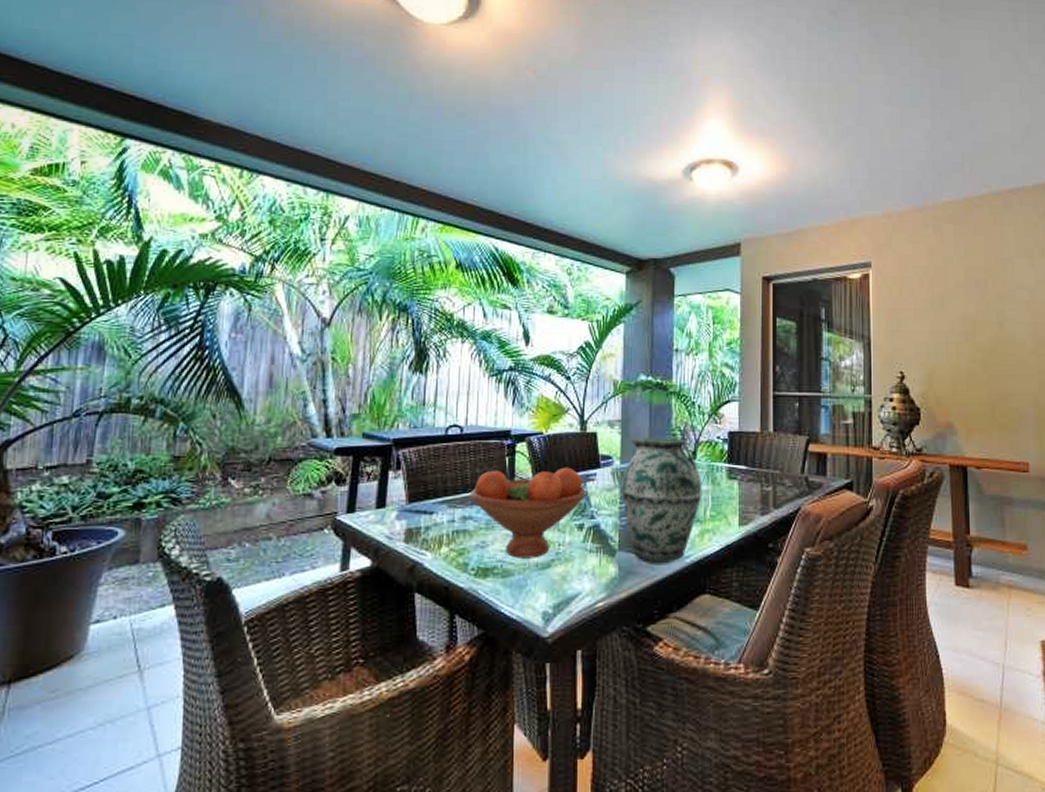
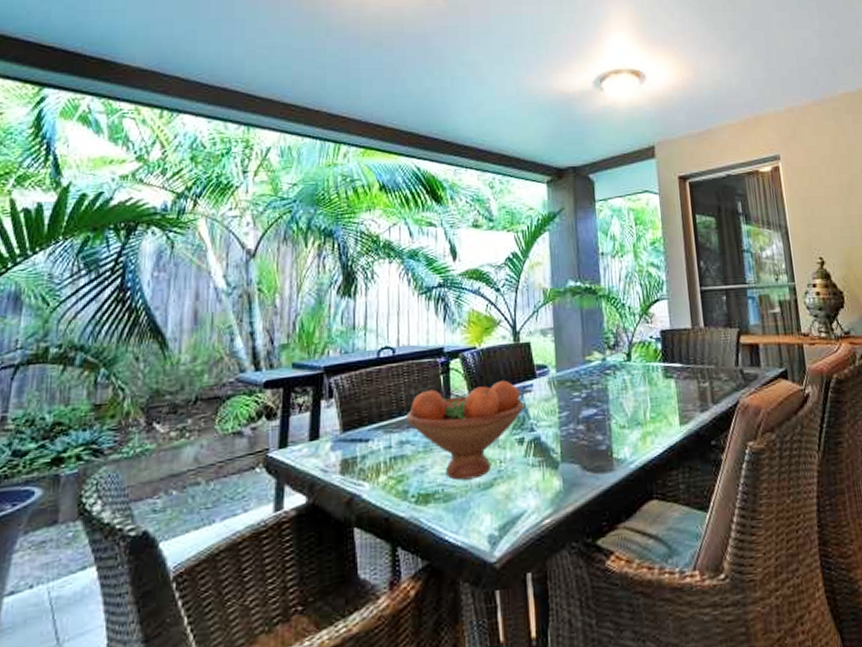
vase: present [620,437,702,561] -> none [558,340,641,470]

